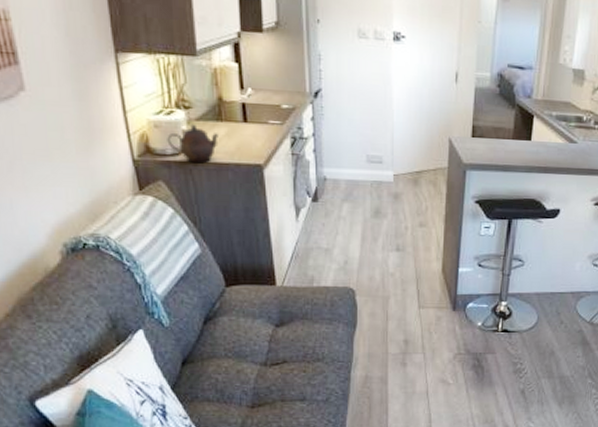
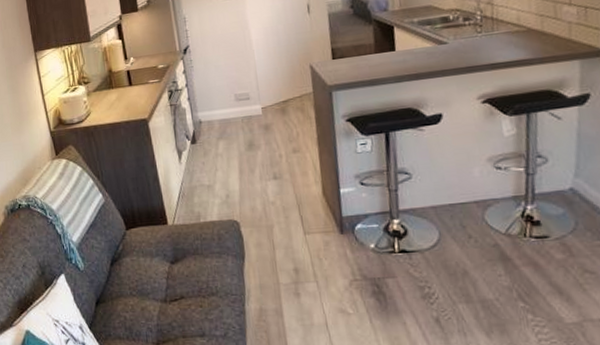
teapot: present [167,124,219,164] -> none [73,95,112,127]

